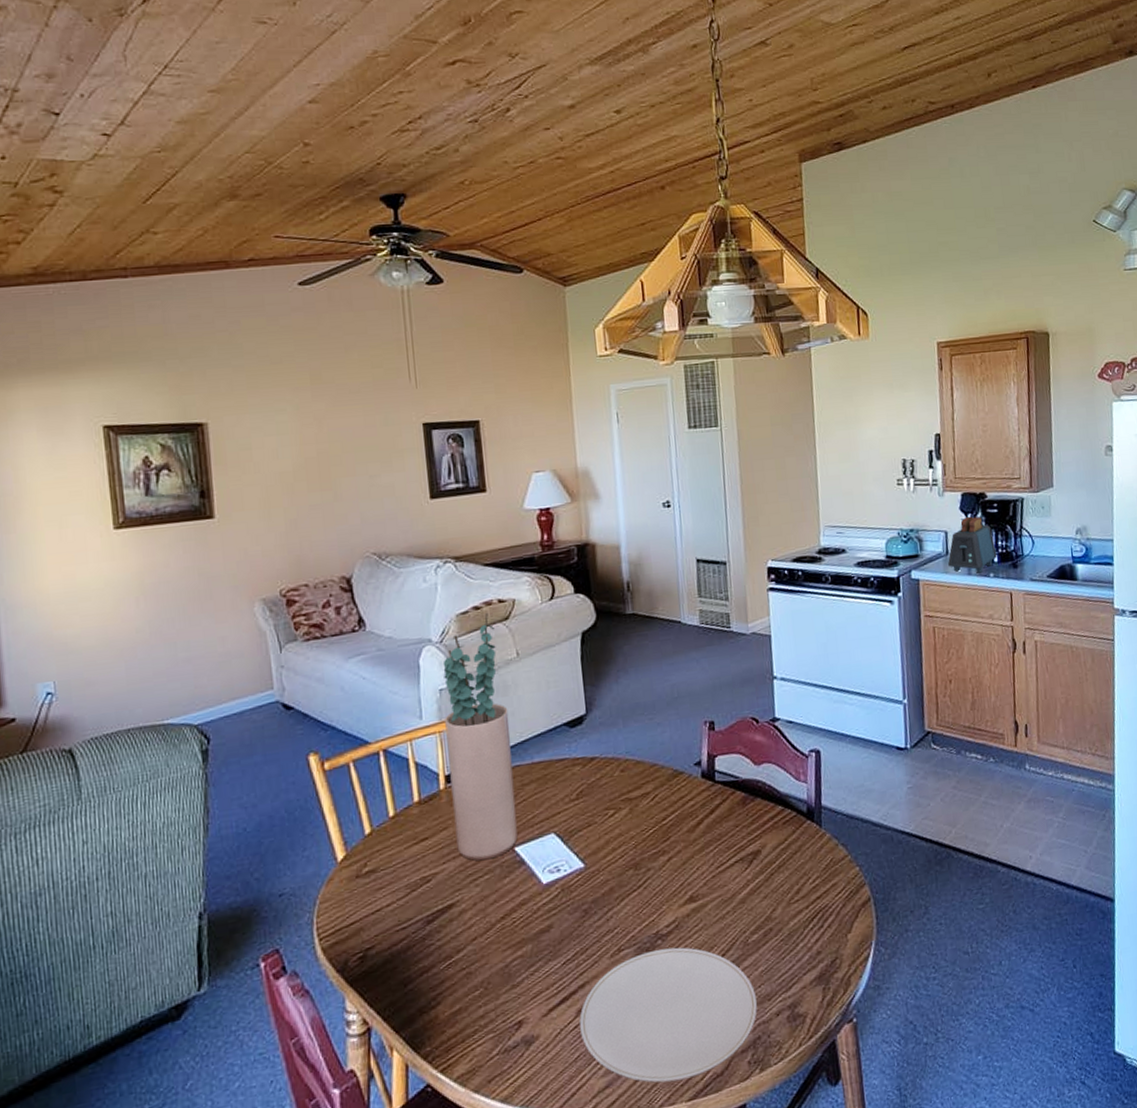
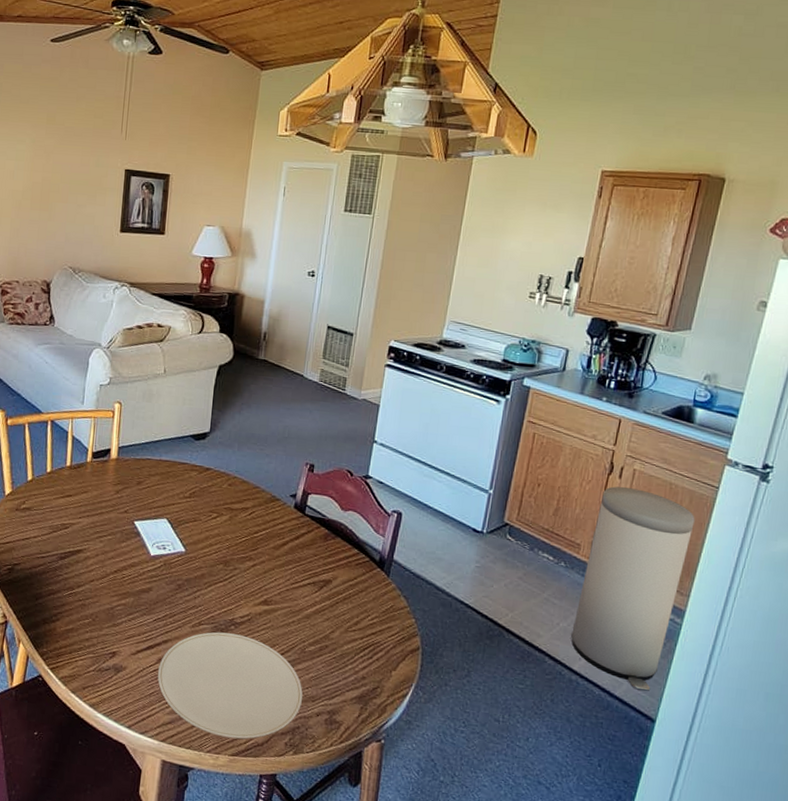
vase: present [442,612,518,862] -> none [91,332,150,525]
toaster: present [948,516,997,573] -> none [562,340,615,395]
pedal bin: none [1012,660,1104,873] -> present [571,486,695,692]

